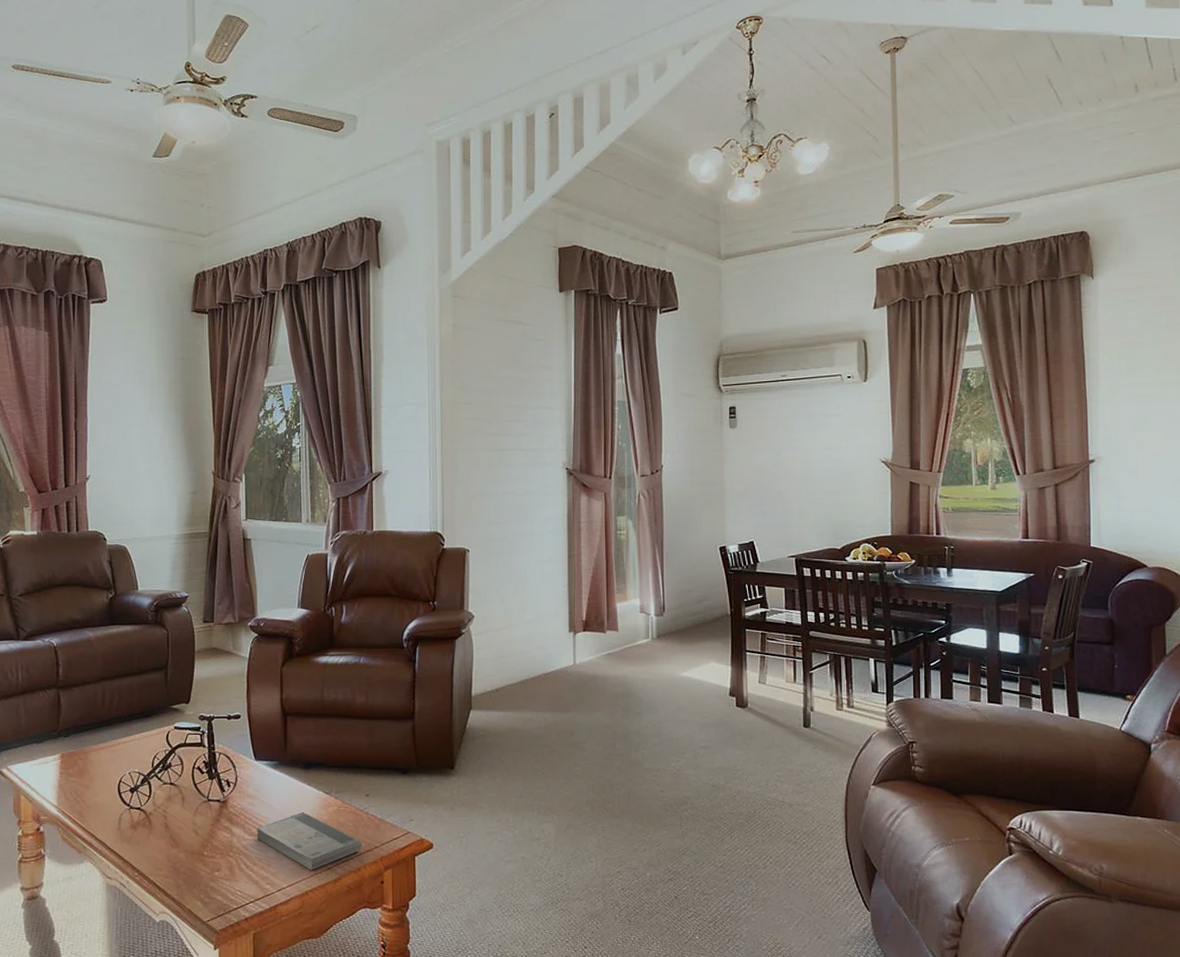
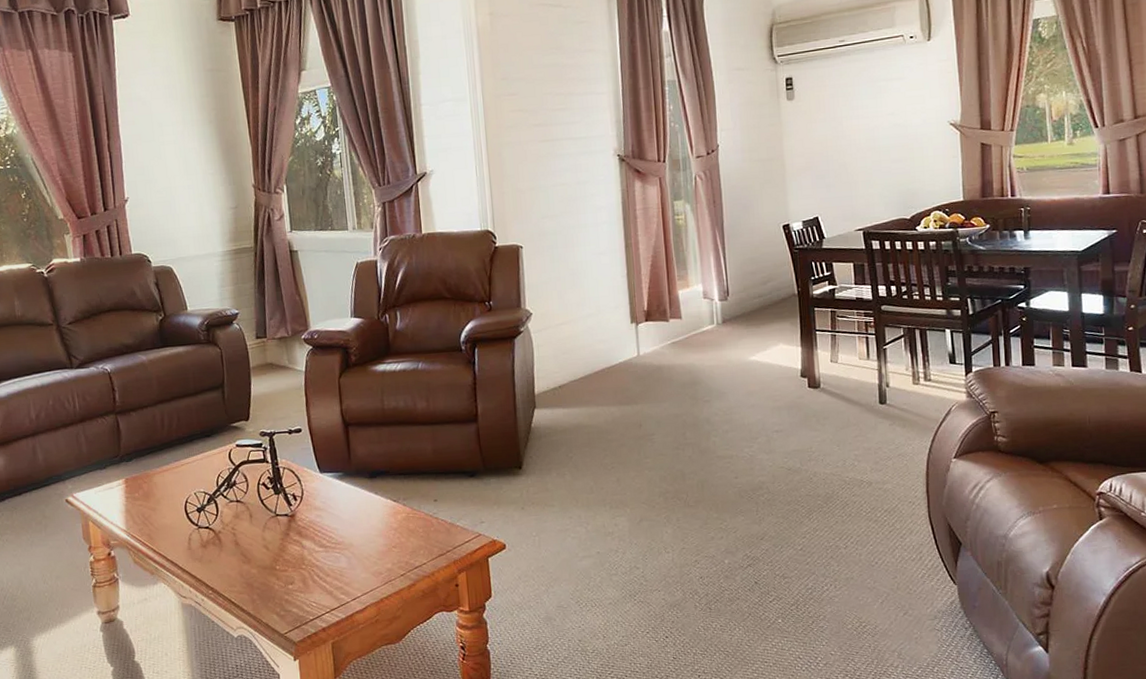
book: present [256,812,361,870] -> none [326,521,434,578]

